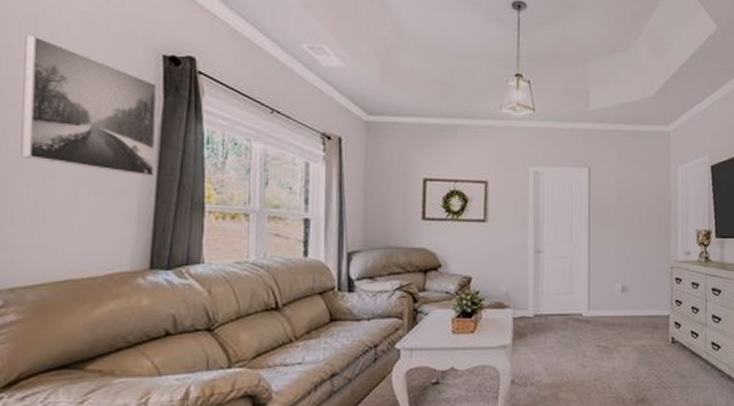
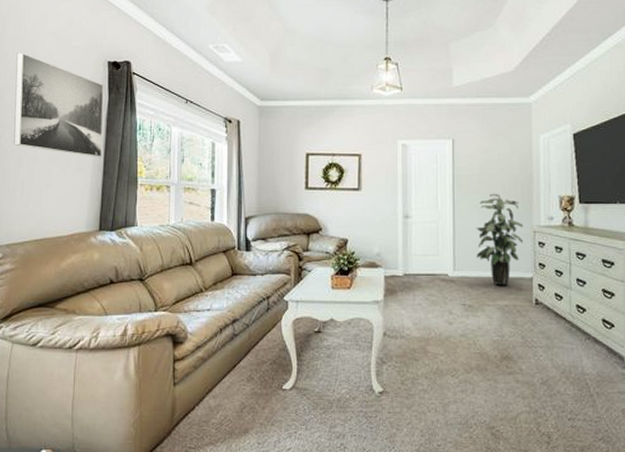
indoor plant: none [612,226,661,325] -> present [476,193,524,286]

